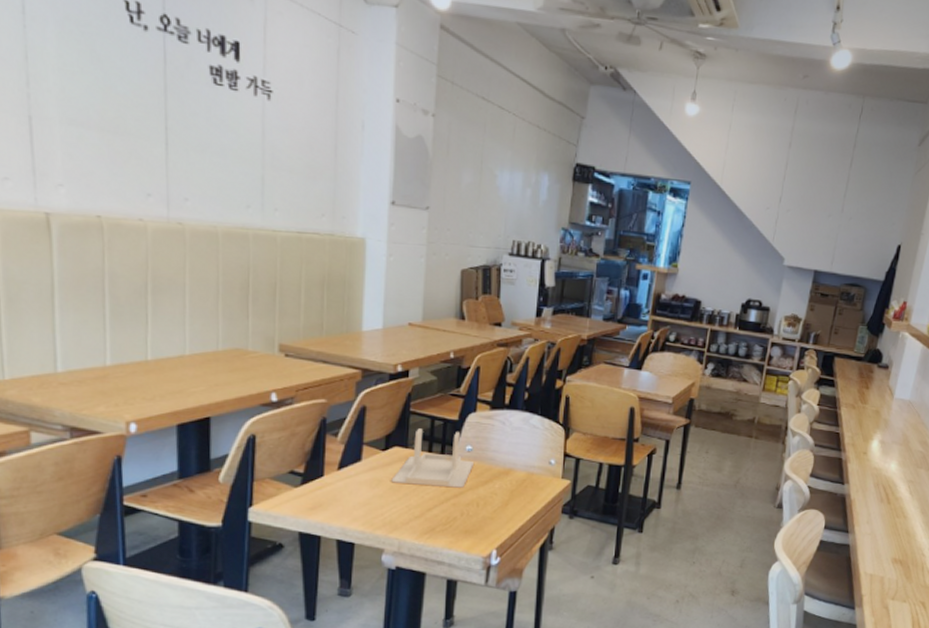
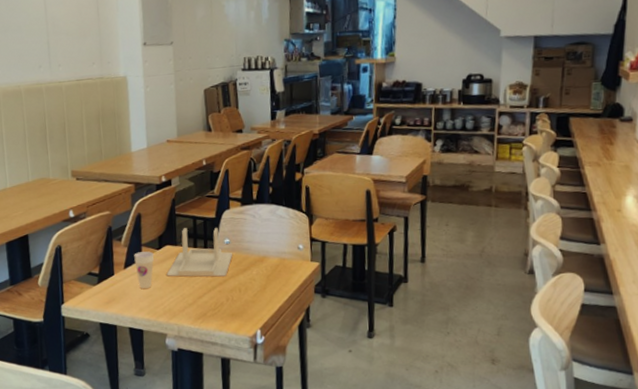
cup: none [352,451,378,496] -> present [134,251,154,290]

